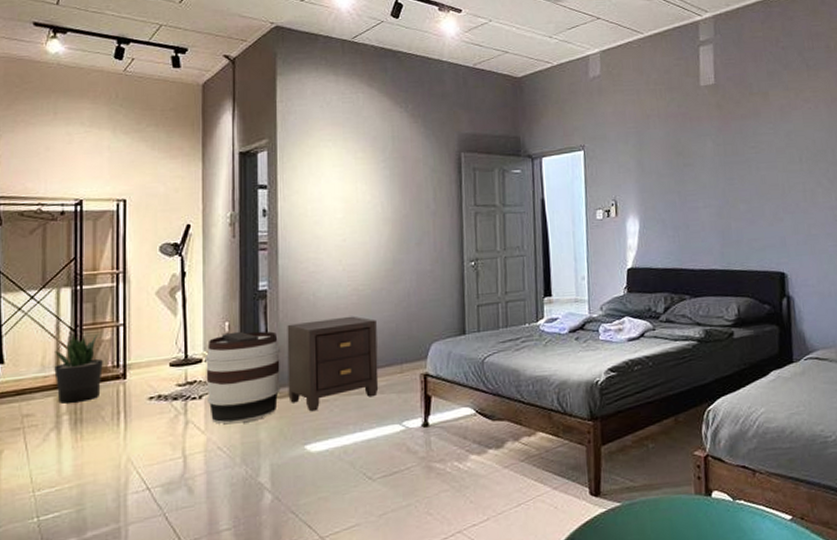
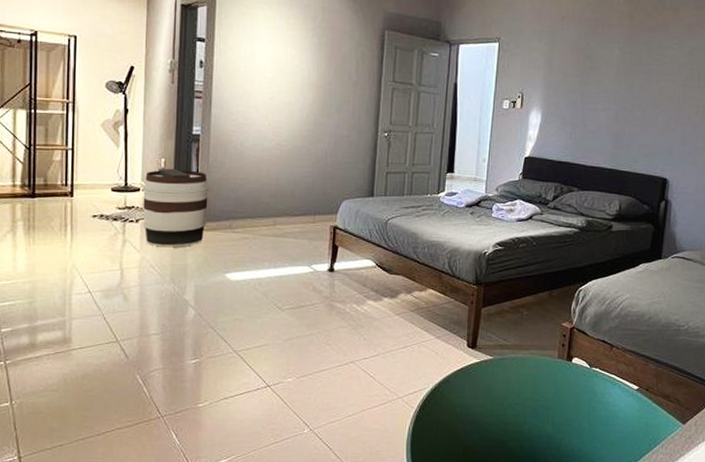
planter: present [54,333,103,404] -> none [11,151,53,212]
nightstand: present [287,316,379,412] -> none [213,167,295,246]

